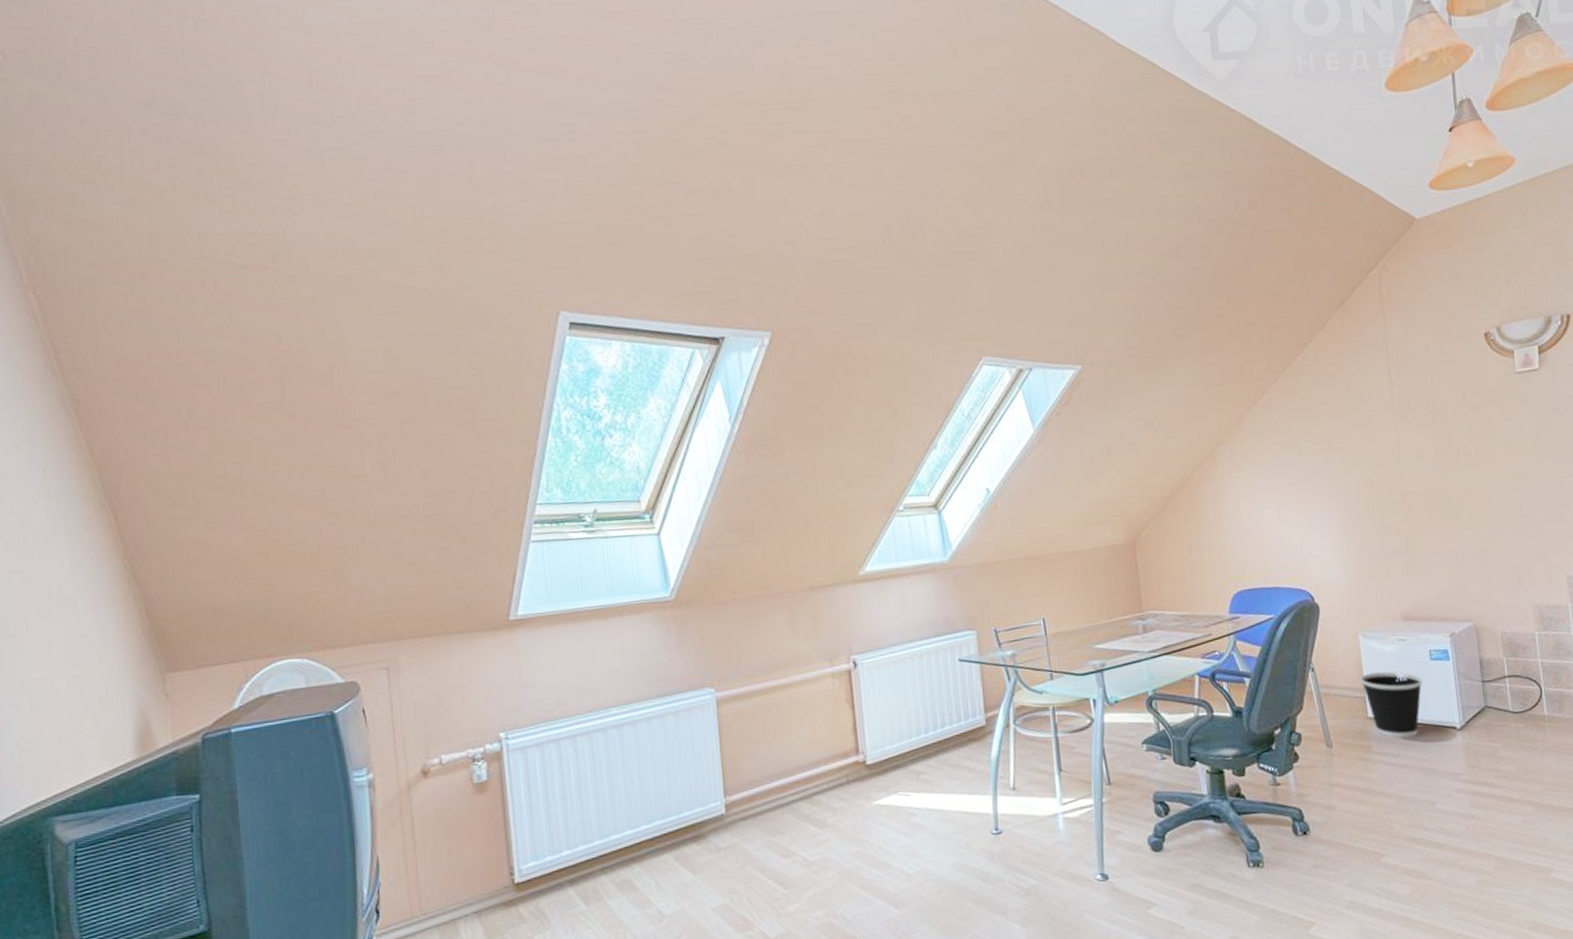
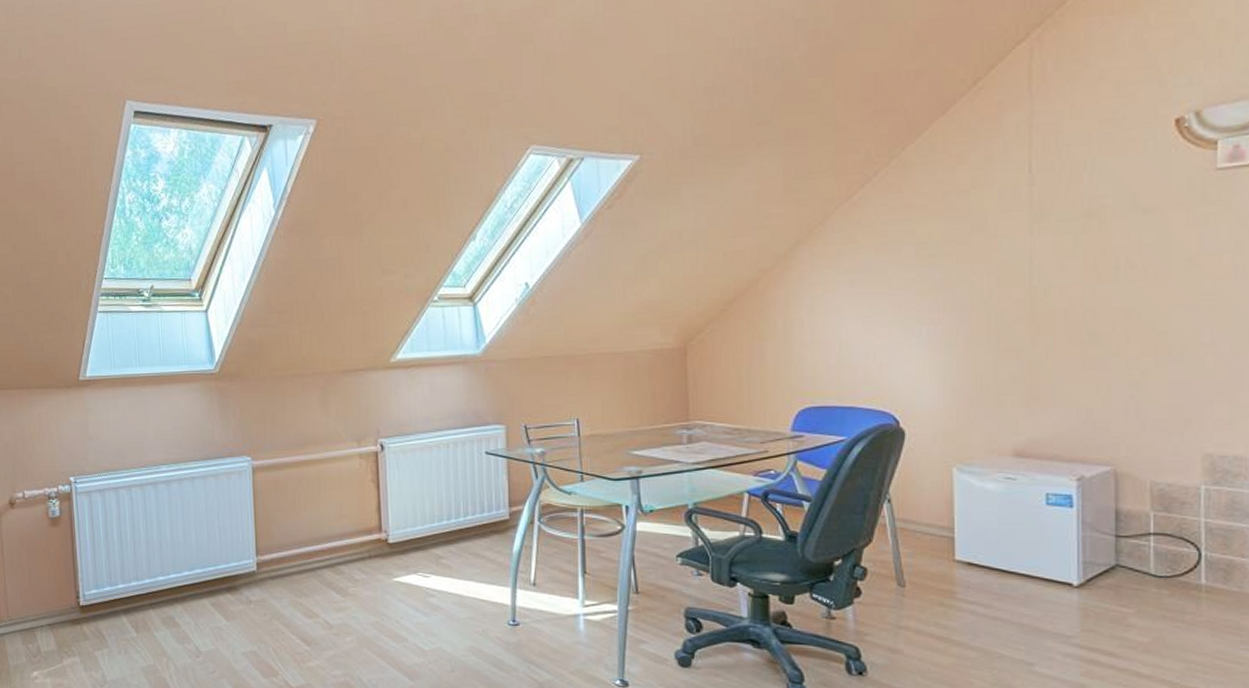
wastebasket: present [1360,671,1422,738] -> none [950,512,1032,588]

